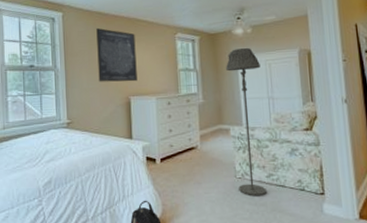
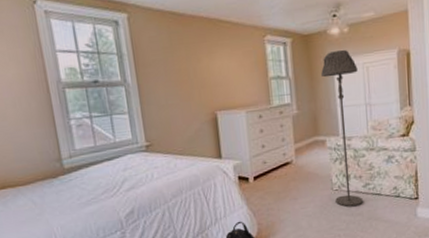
wall art: present [96,27,137,82] -> none [171,31,224,97]

